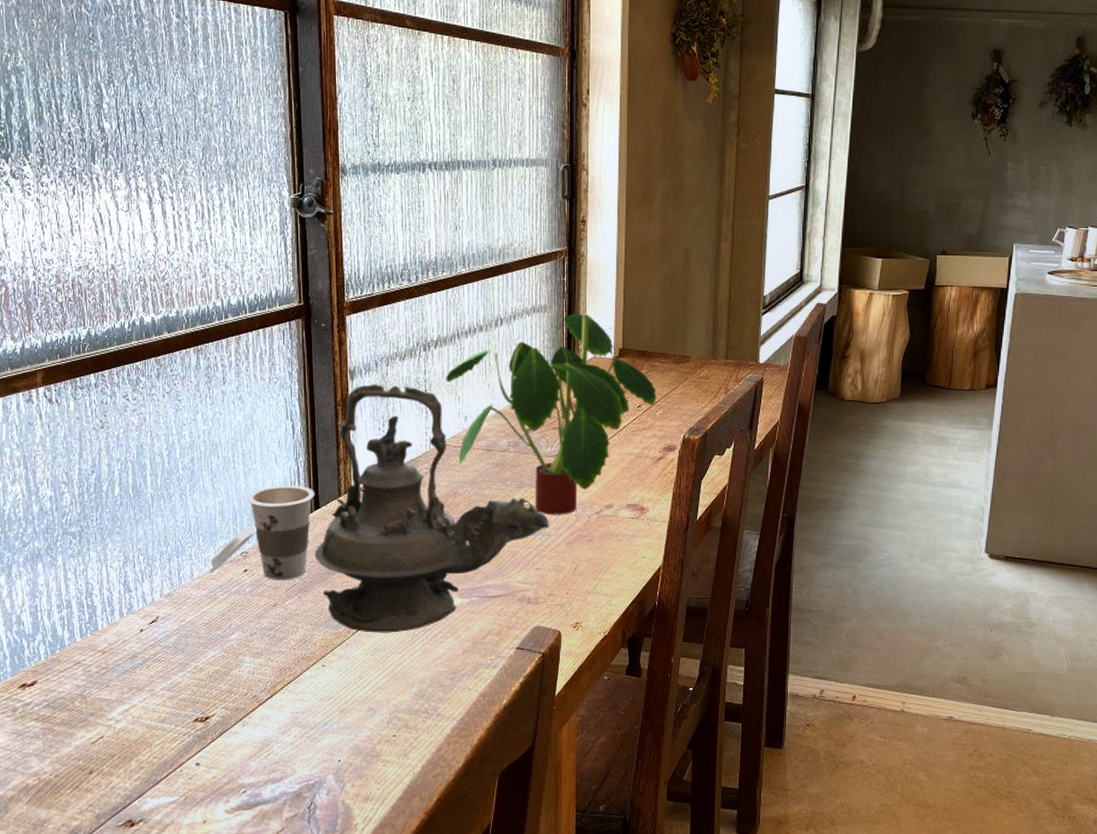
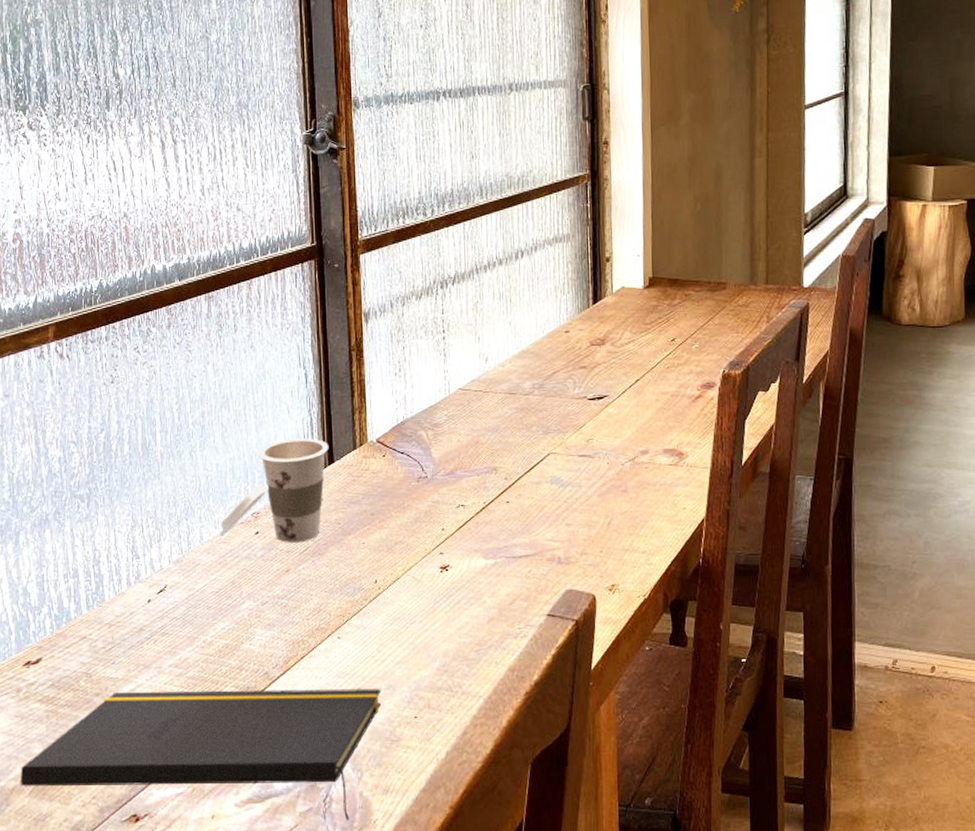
notepad: none [18,711,363,824] -> present [20,689,381,820]
teapot: present [314,384,550,633] -> none [328,326,580,600]
plant: present [445,313,658,515] -> none [464,241,693,464]

